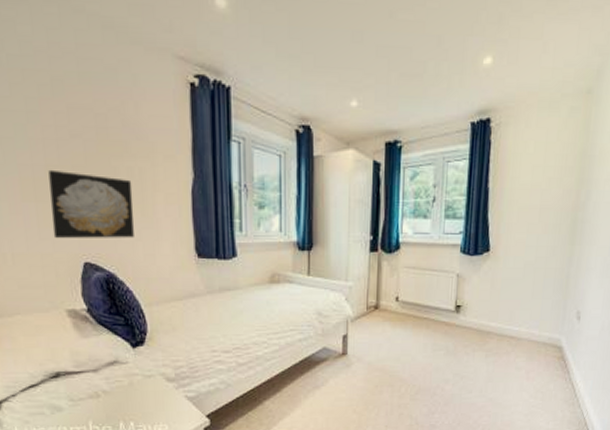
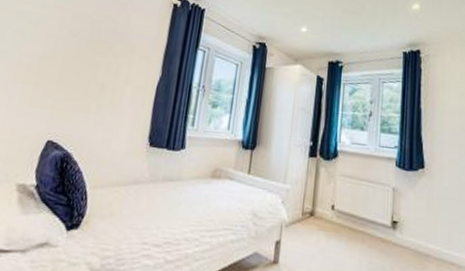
wall art: present [48,169,134,239] -> none [28,59,108,123]

